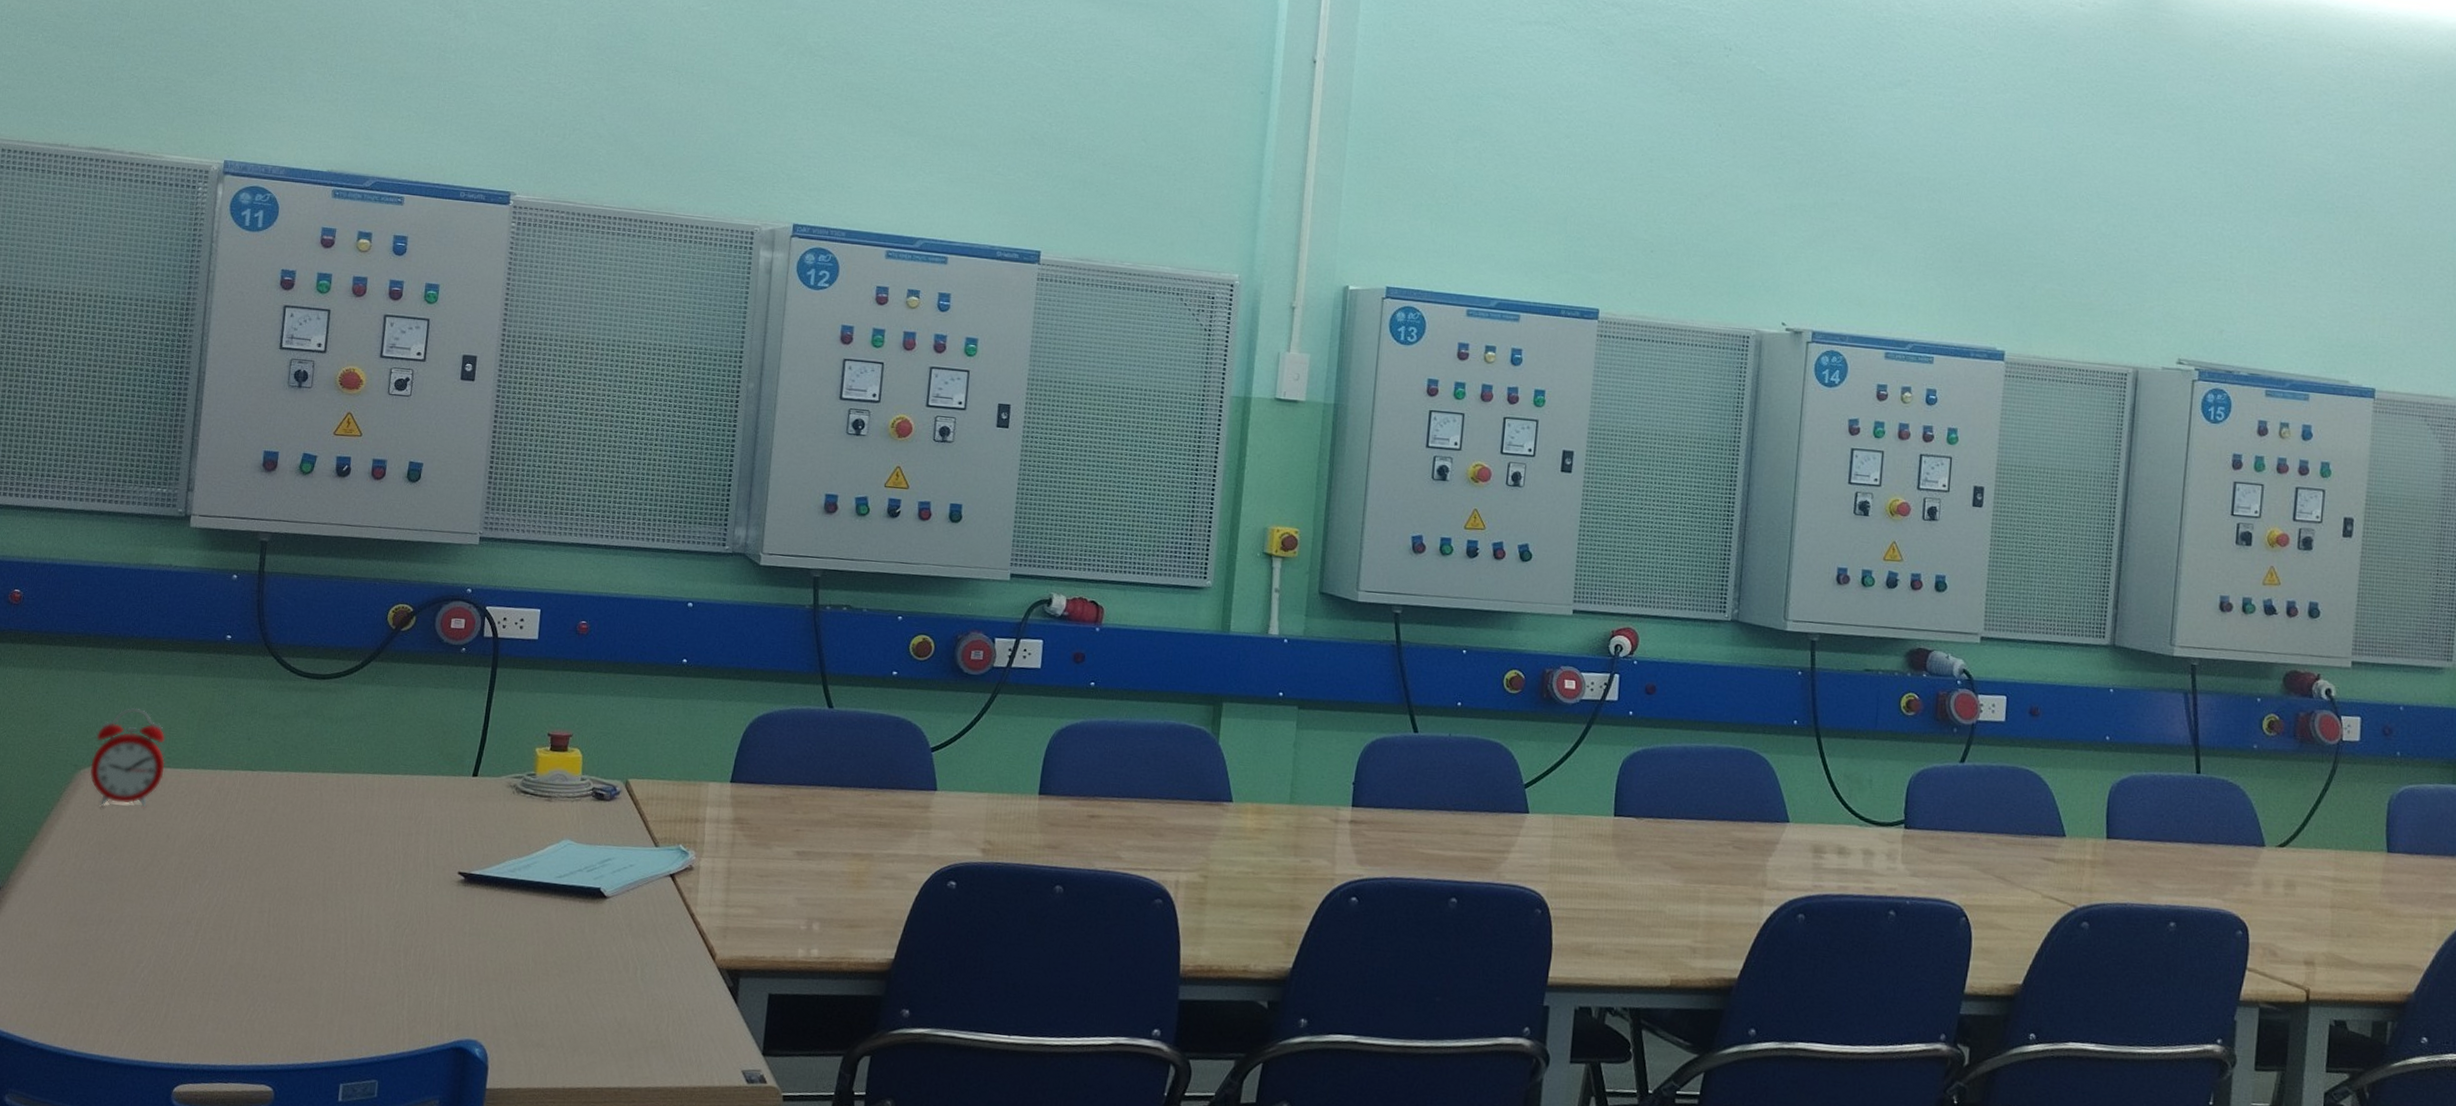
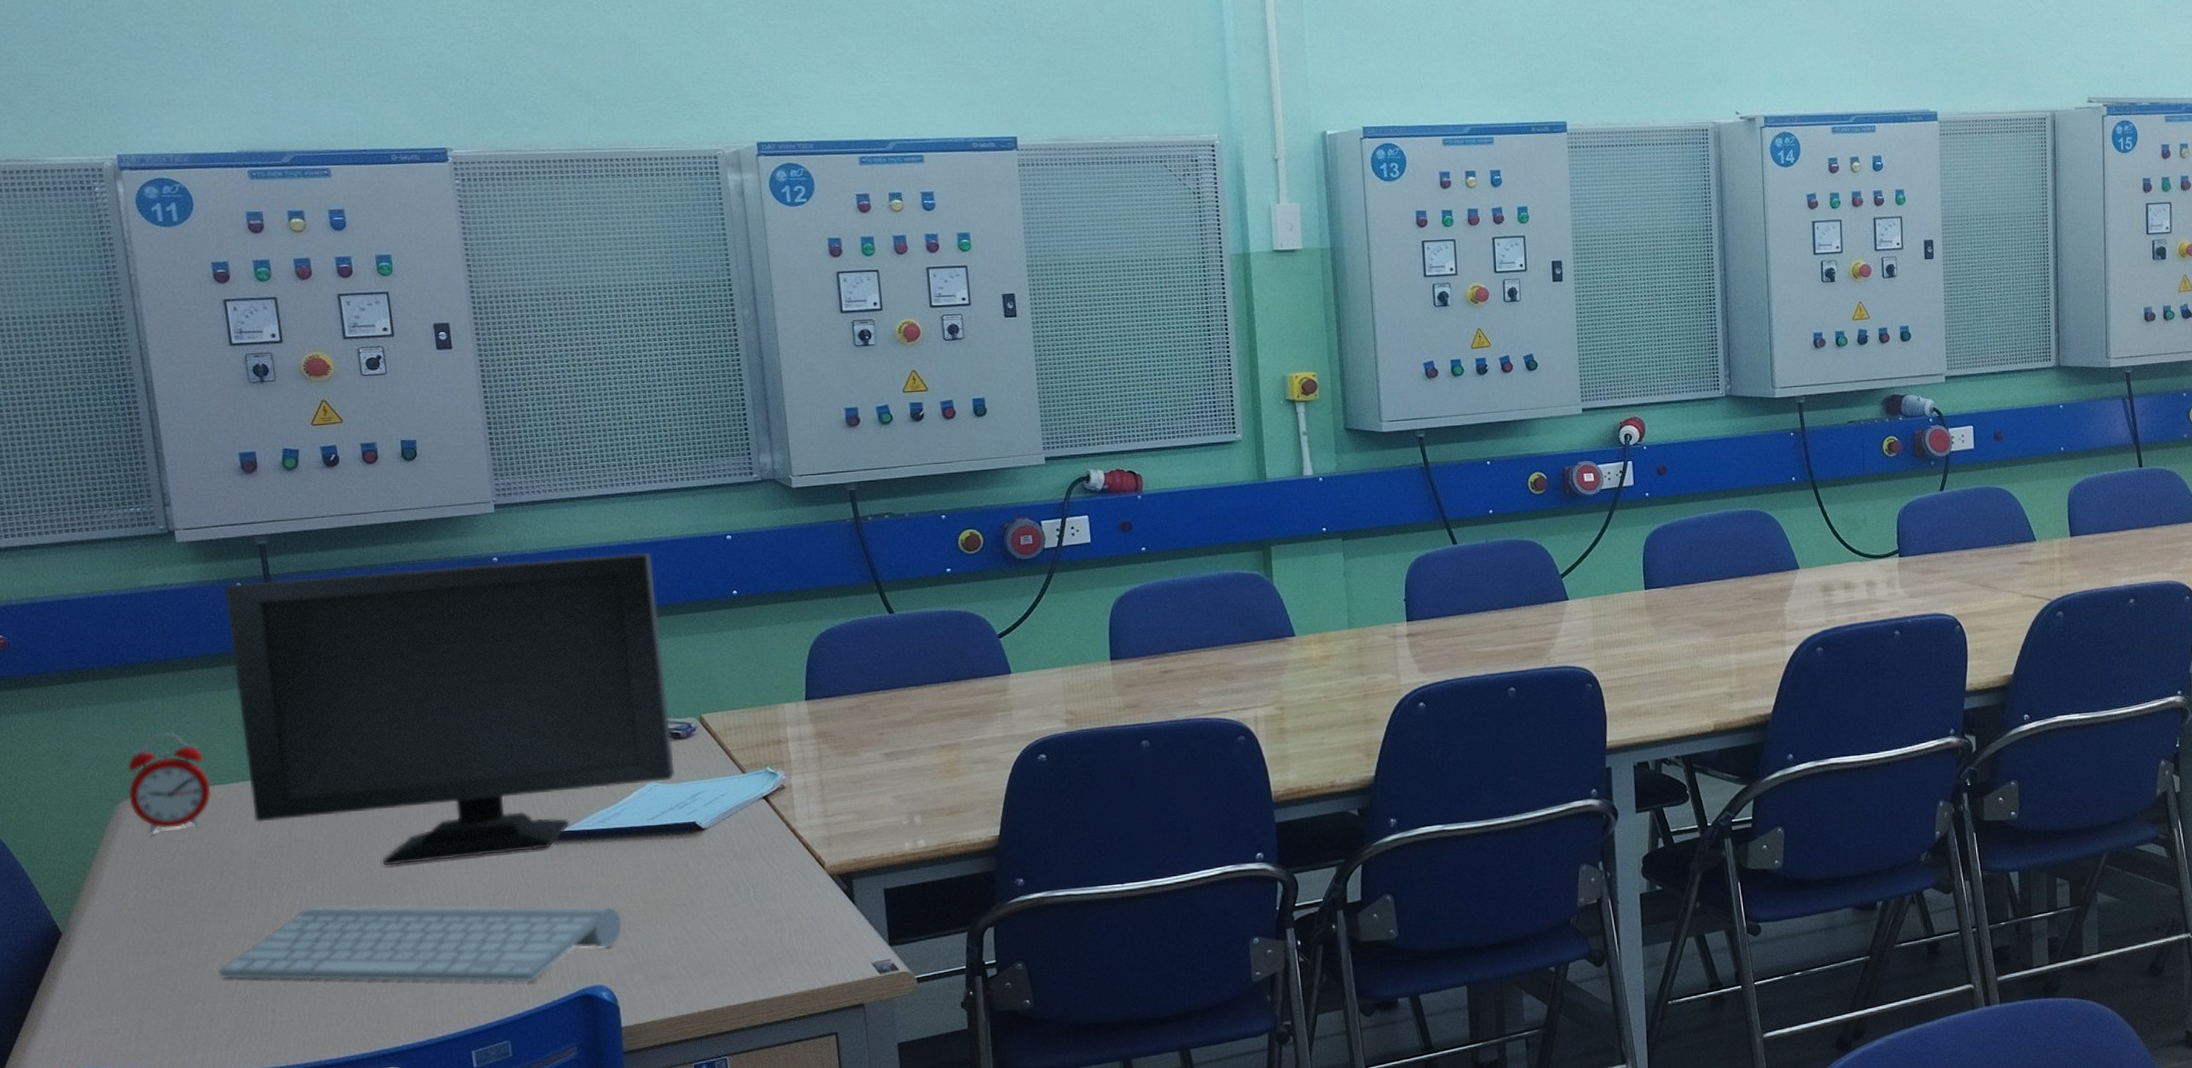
keyboard: none [128,905,510,1023] -> present [218,906,622,983]
computer monitor: none [195,574,614,889] -> present [223,552,675,865]

